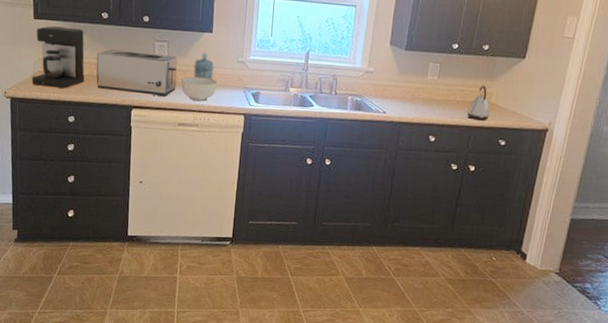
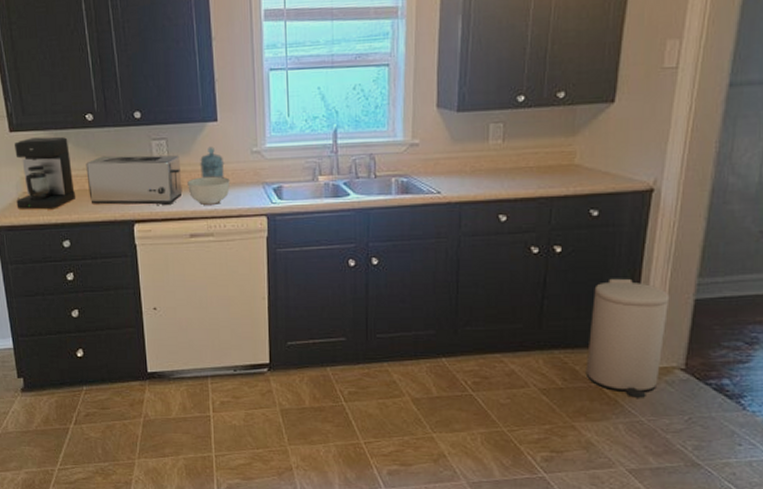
kettle: present [466,85,490,122] -> none [543,143,575,190]
pedal bin: none [483,195,553,293] -> present [585,278,670,398]

